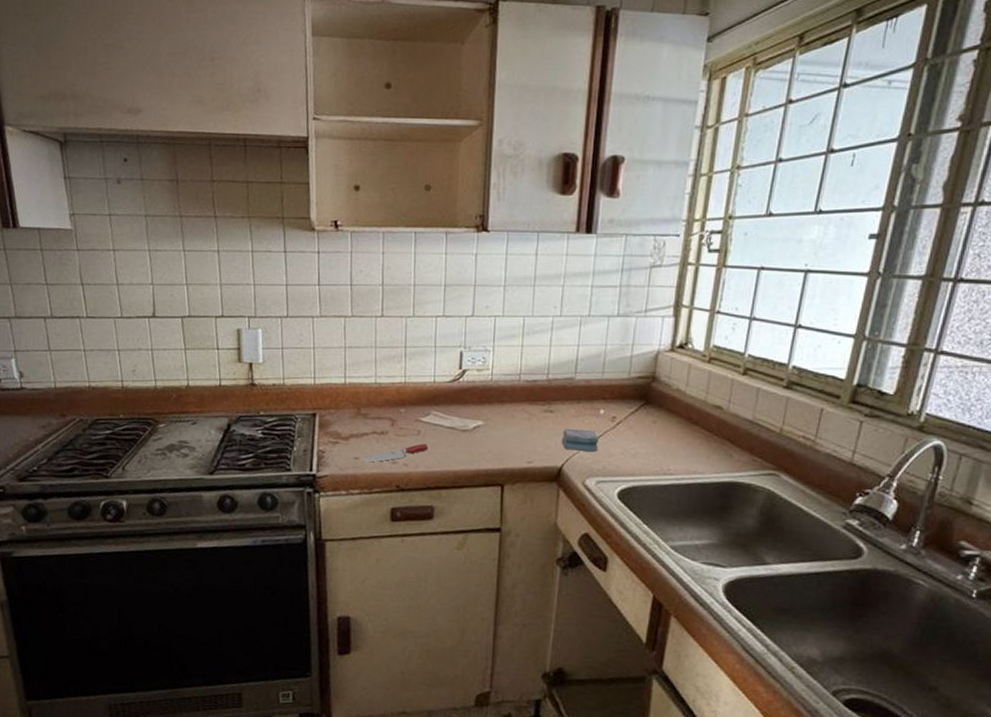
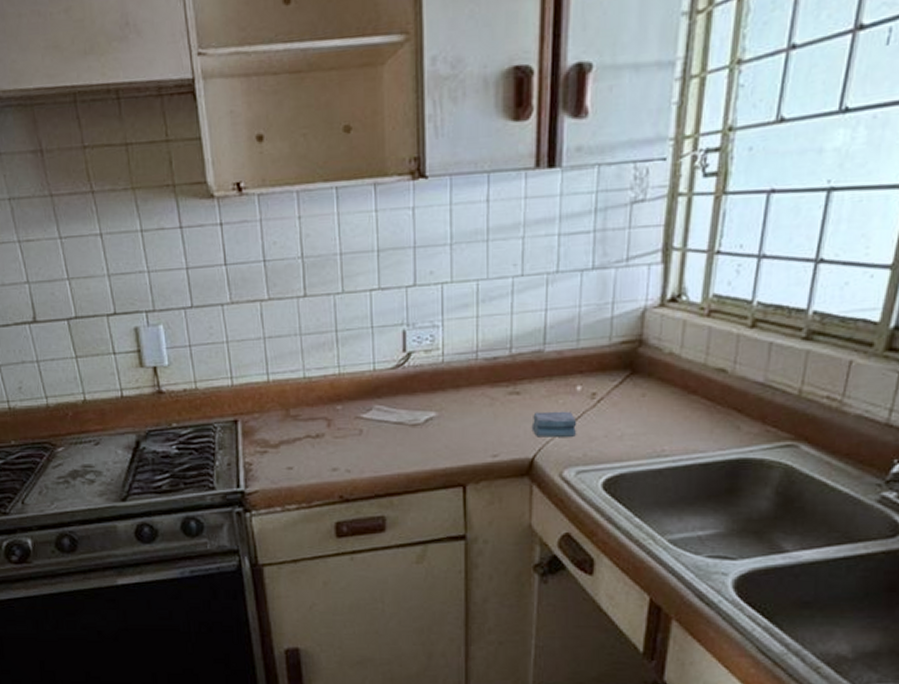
kitchen knife: present [361,443,428,462] -> none [296,444,373,471]

